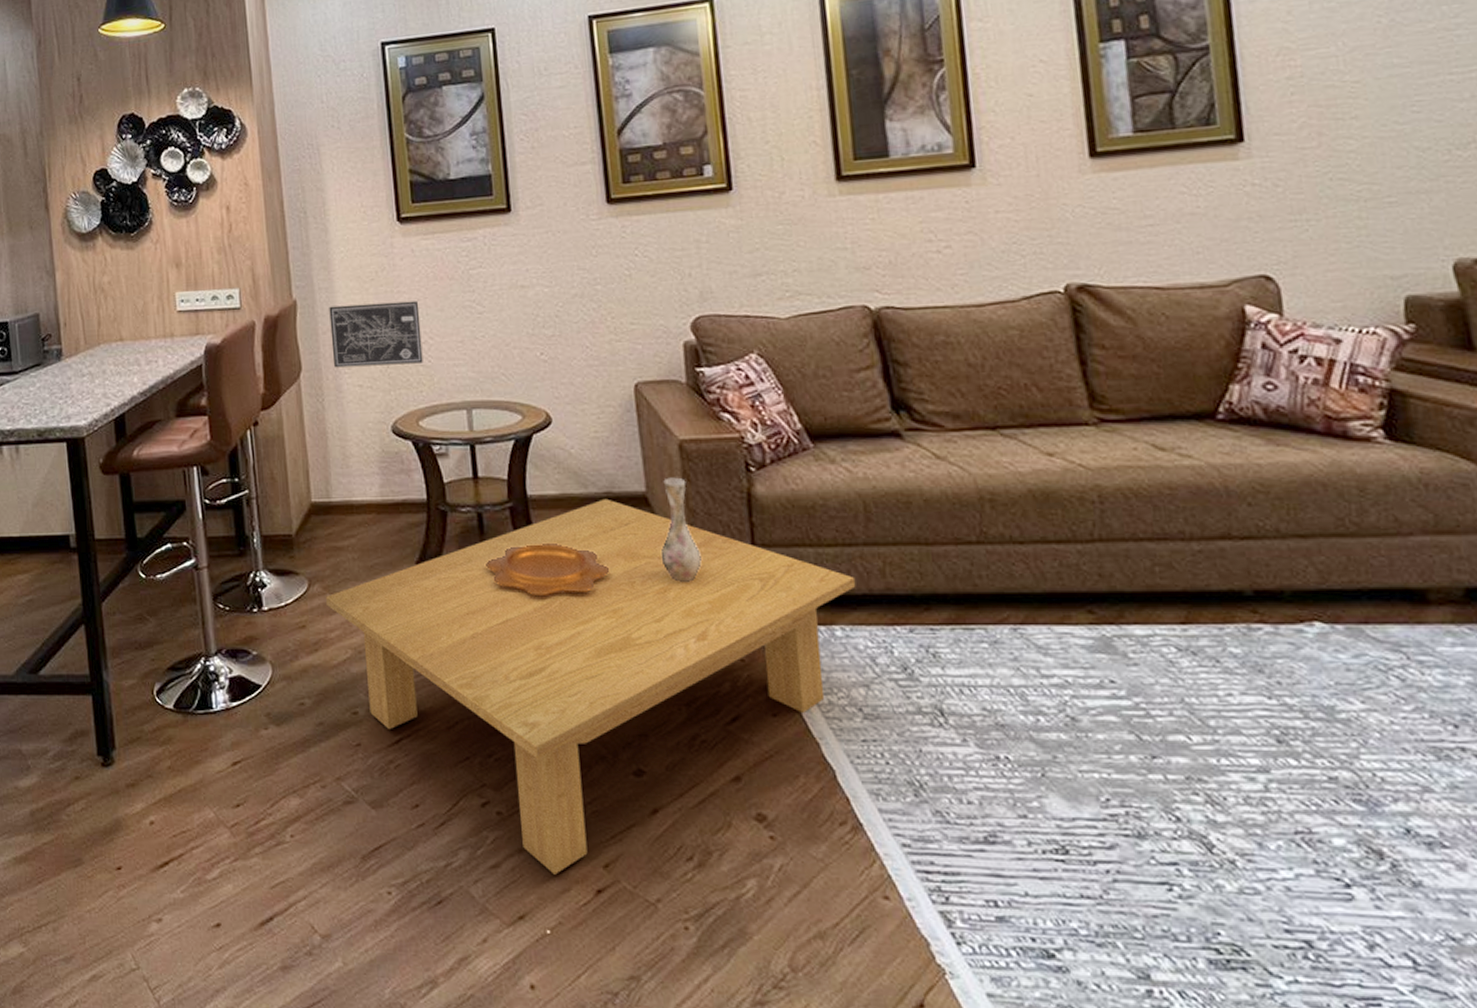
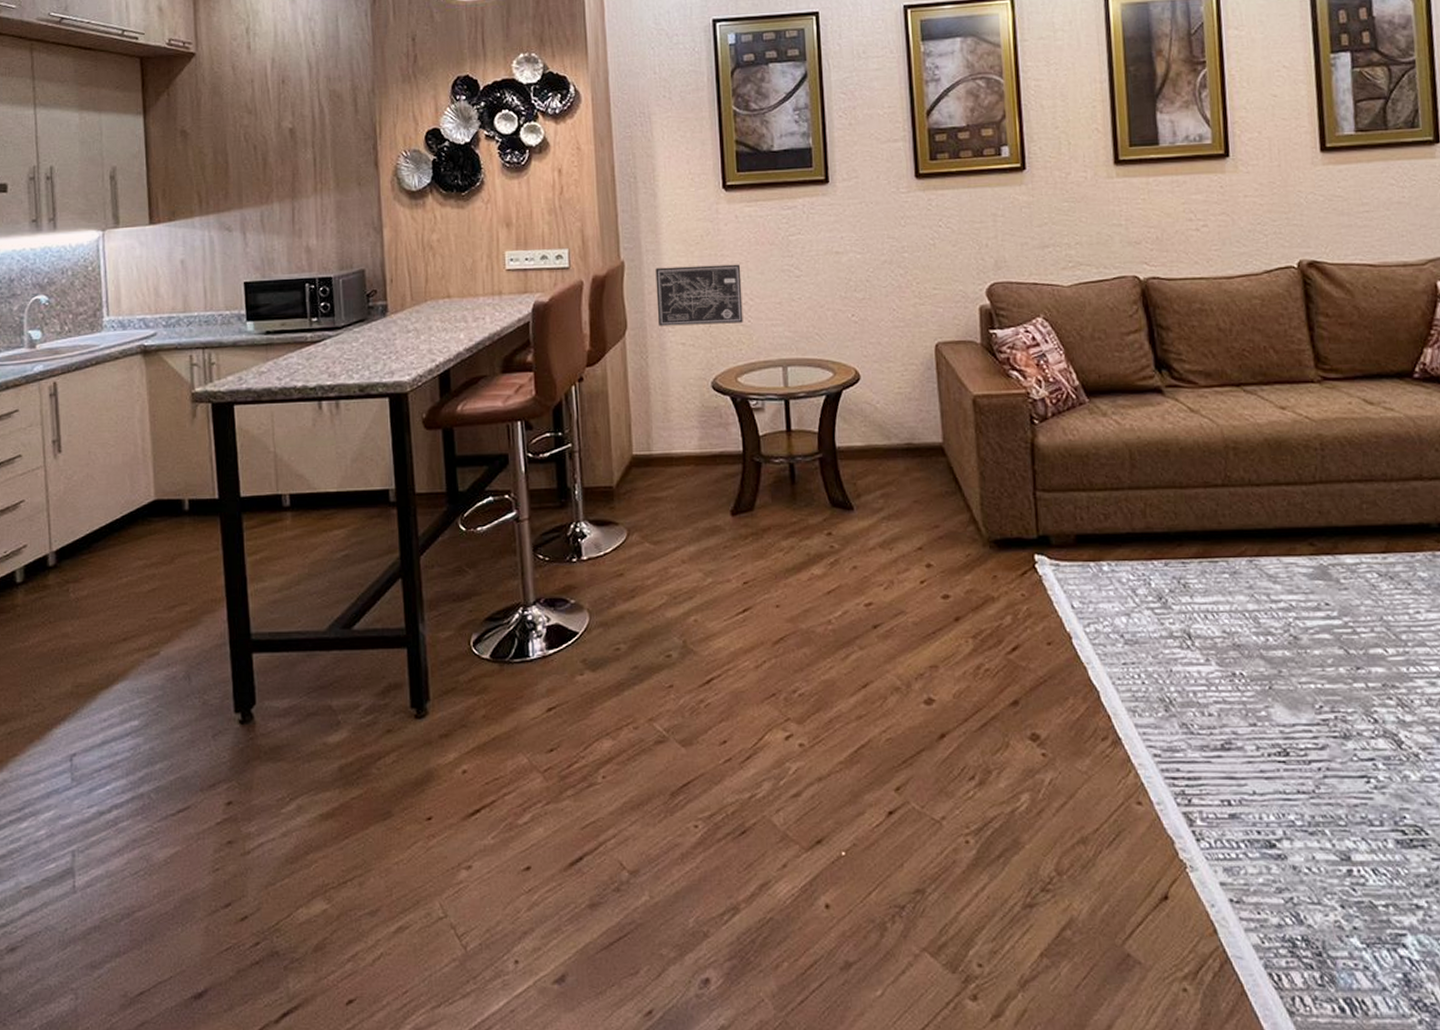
coffee table: present [325,498,856,875] -> none [643,449,1121,800]
decorative bowl: present [486,544,610,595] -> none [796,491,909,540]
vase: present [660,477,702,582] -> none [954,429,990,525]

